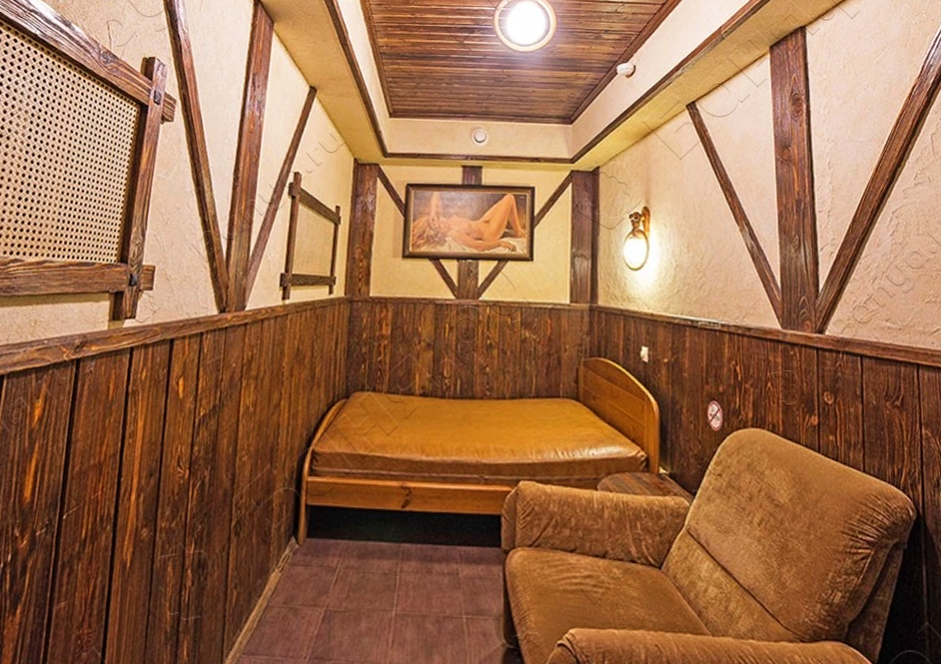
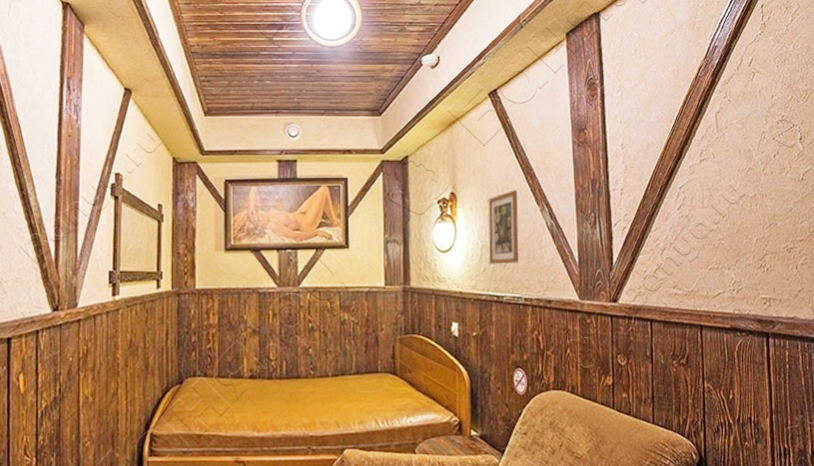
picture frame: none [683,207,716,286] -> present [488,190,519,264]

